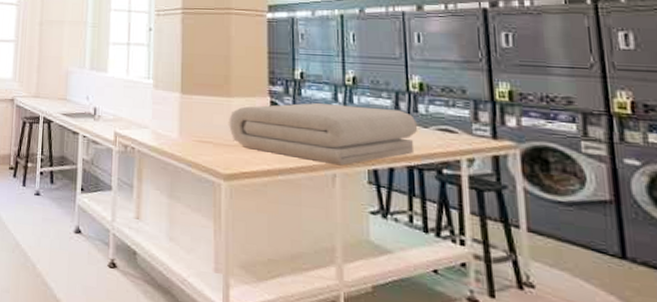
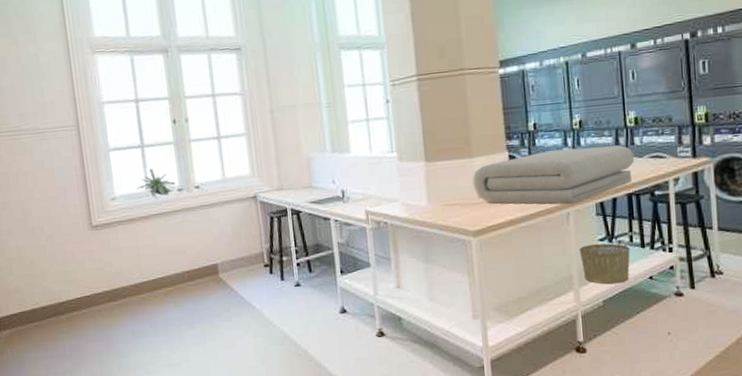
basket: none [345,215,409,270] -> present [579,240,630,285]

